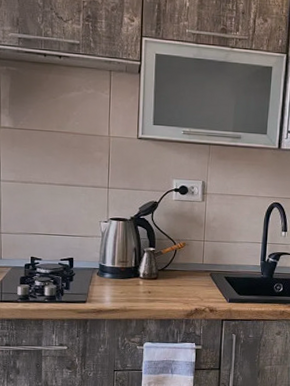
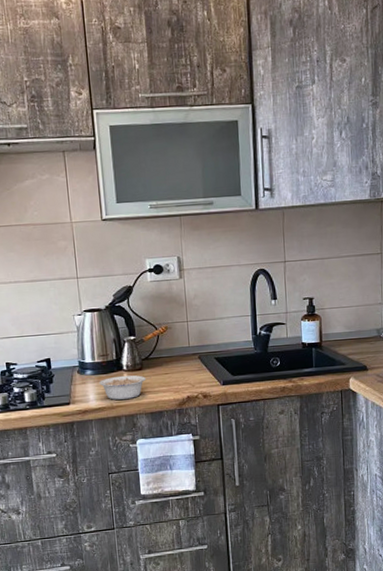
legume: none [116,282,165,304] -> present [99,375,151,400]

